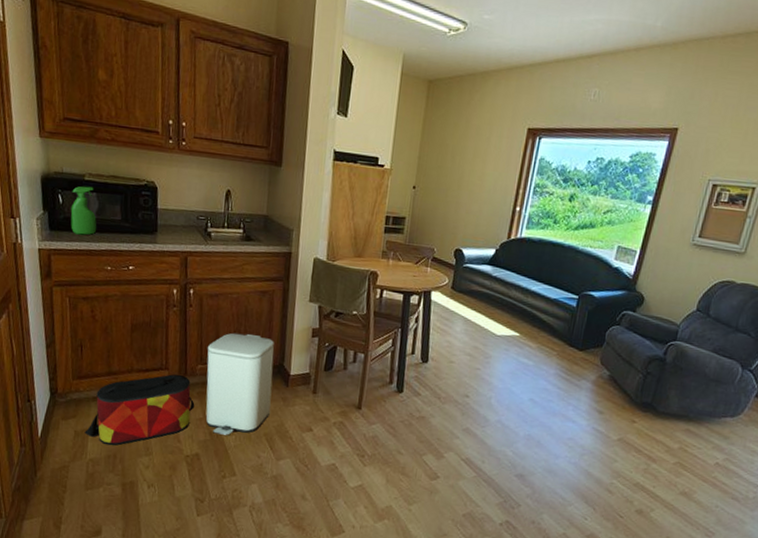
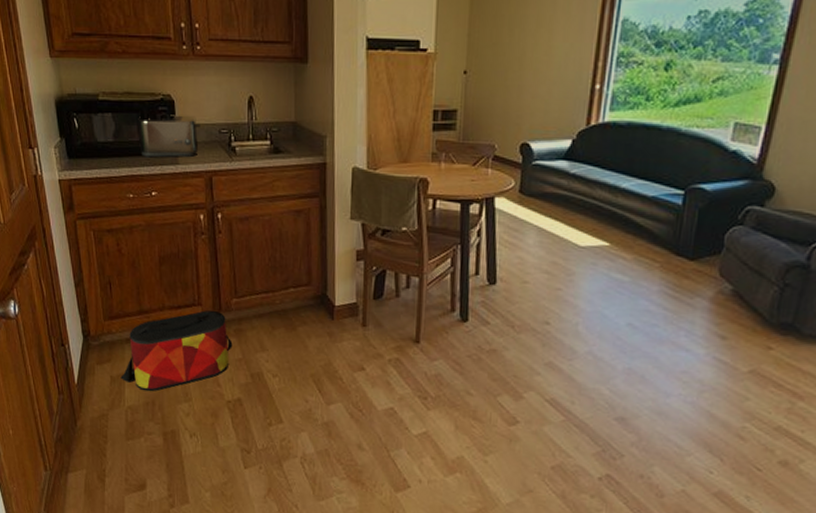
spray bottle: present [70,186,97,235] -> none [87,106,116,161]
toaster: none [120,199,180,238] -> present [138,115,201,158]
pedal bin: present [205,332,274,437] -> none [241,260,316,379]

